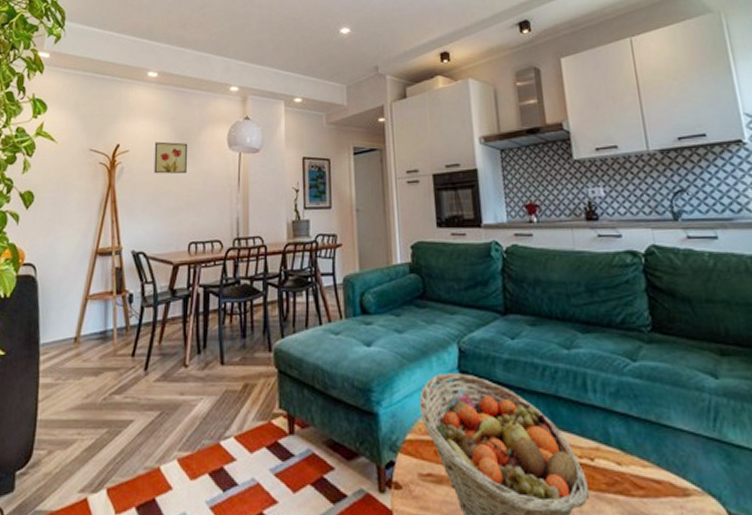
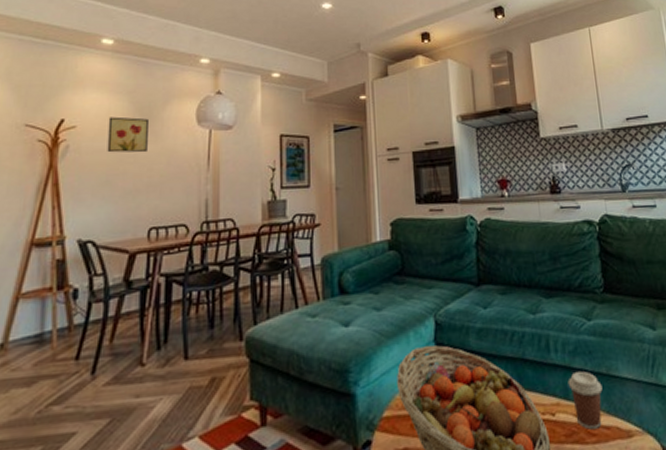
coffee cup: none [608,415,652,481] -> present [567,371,603,430]

